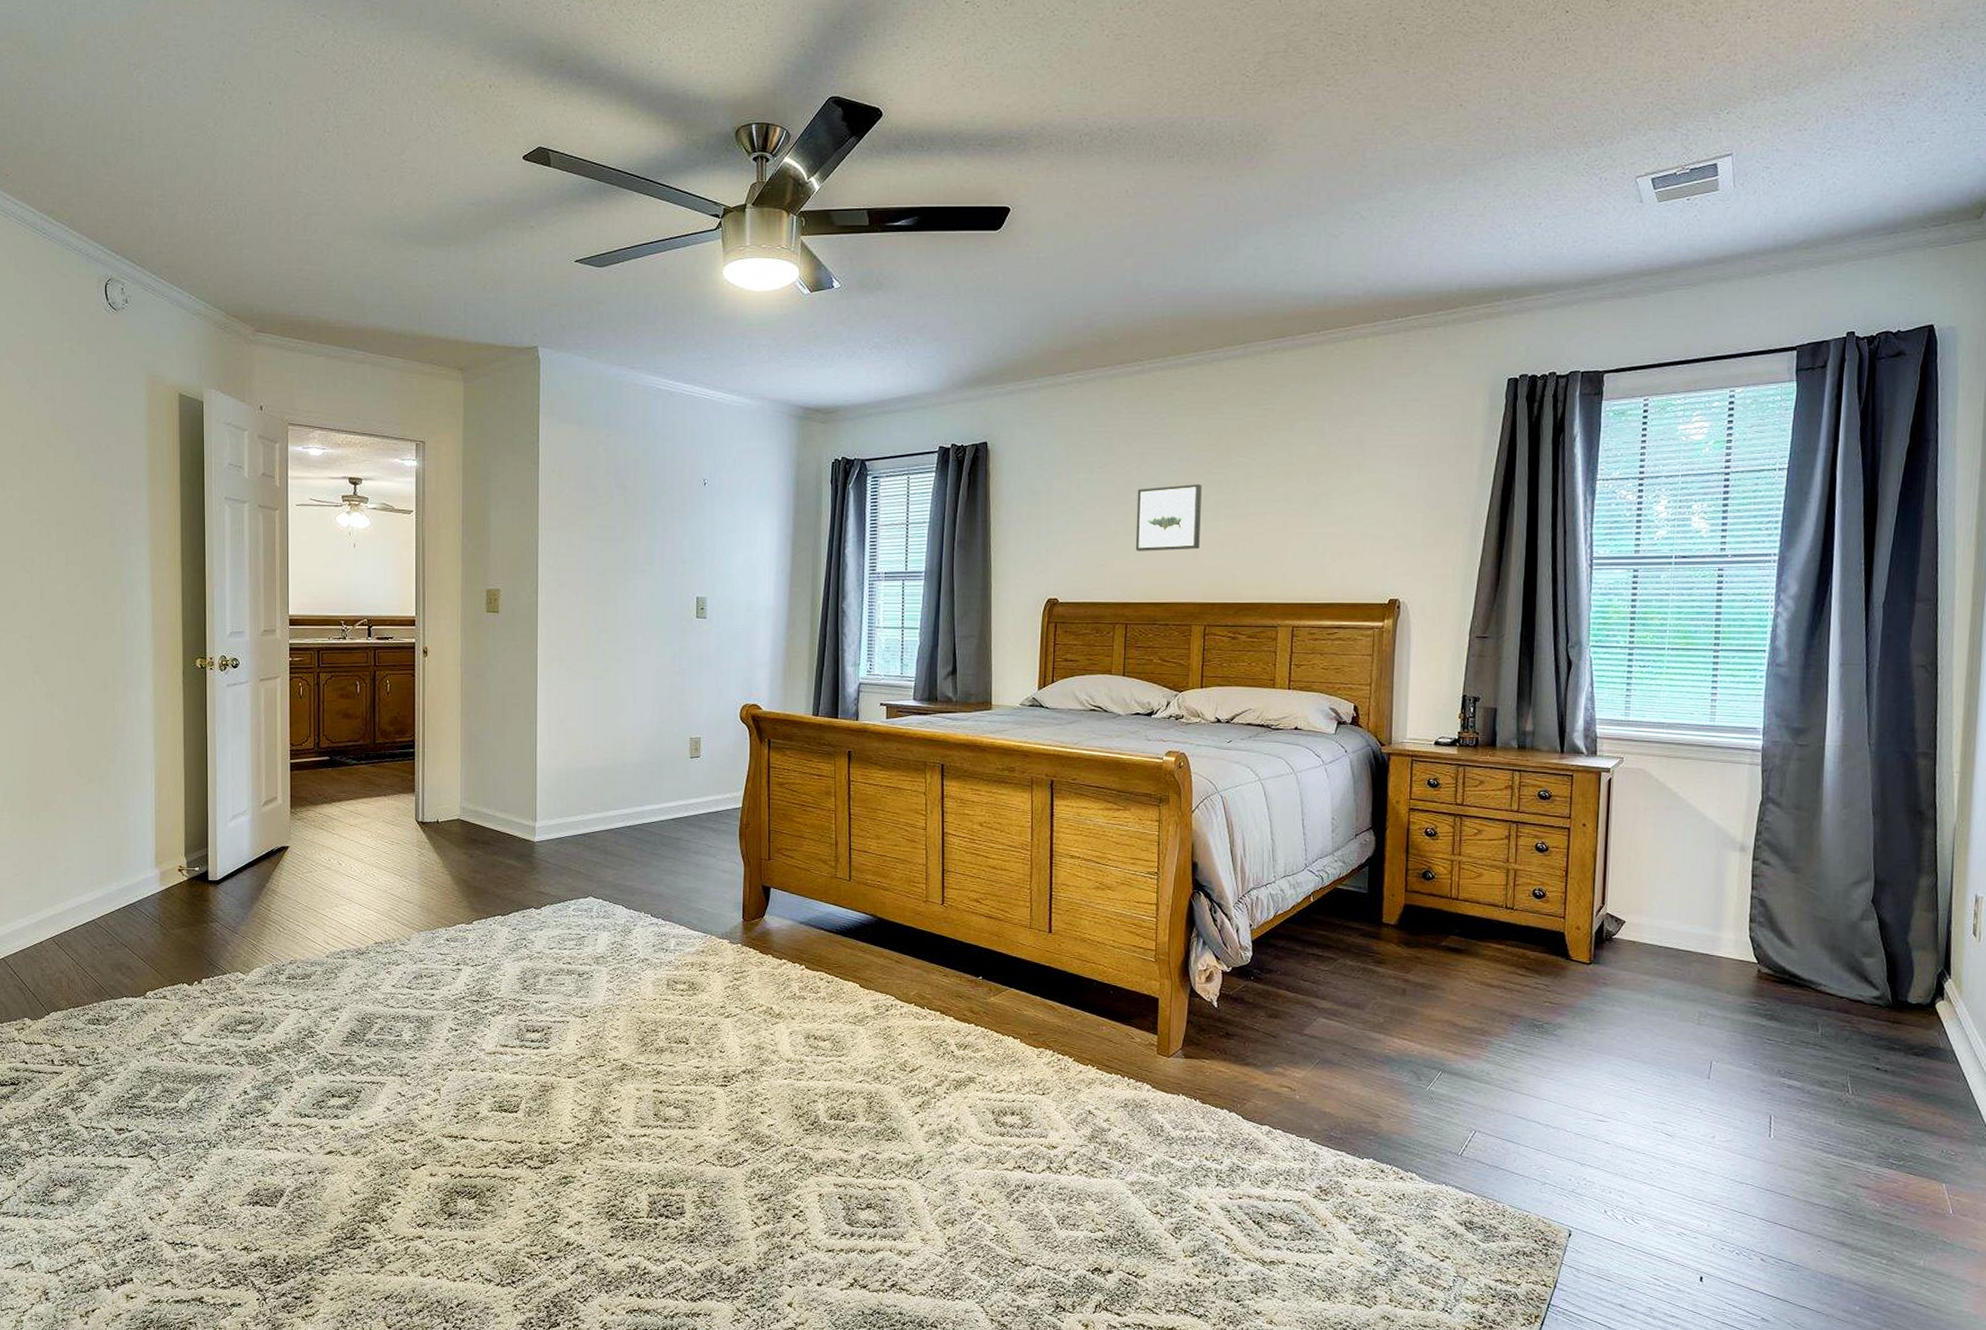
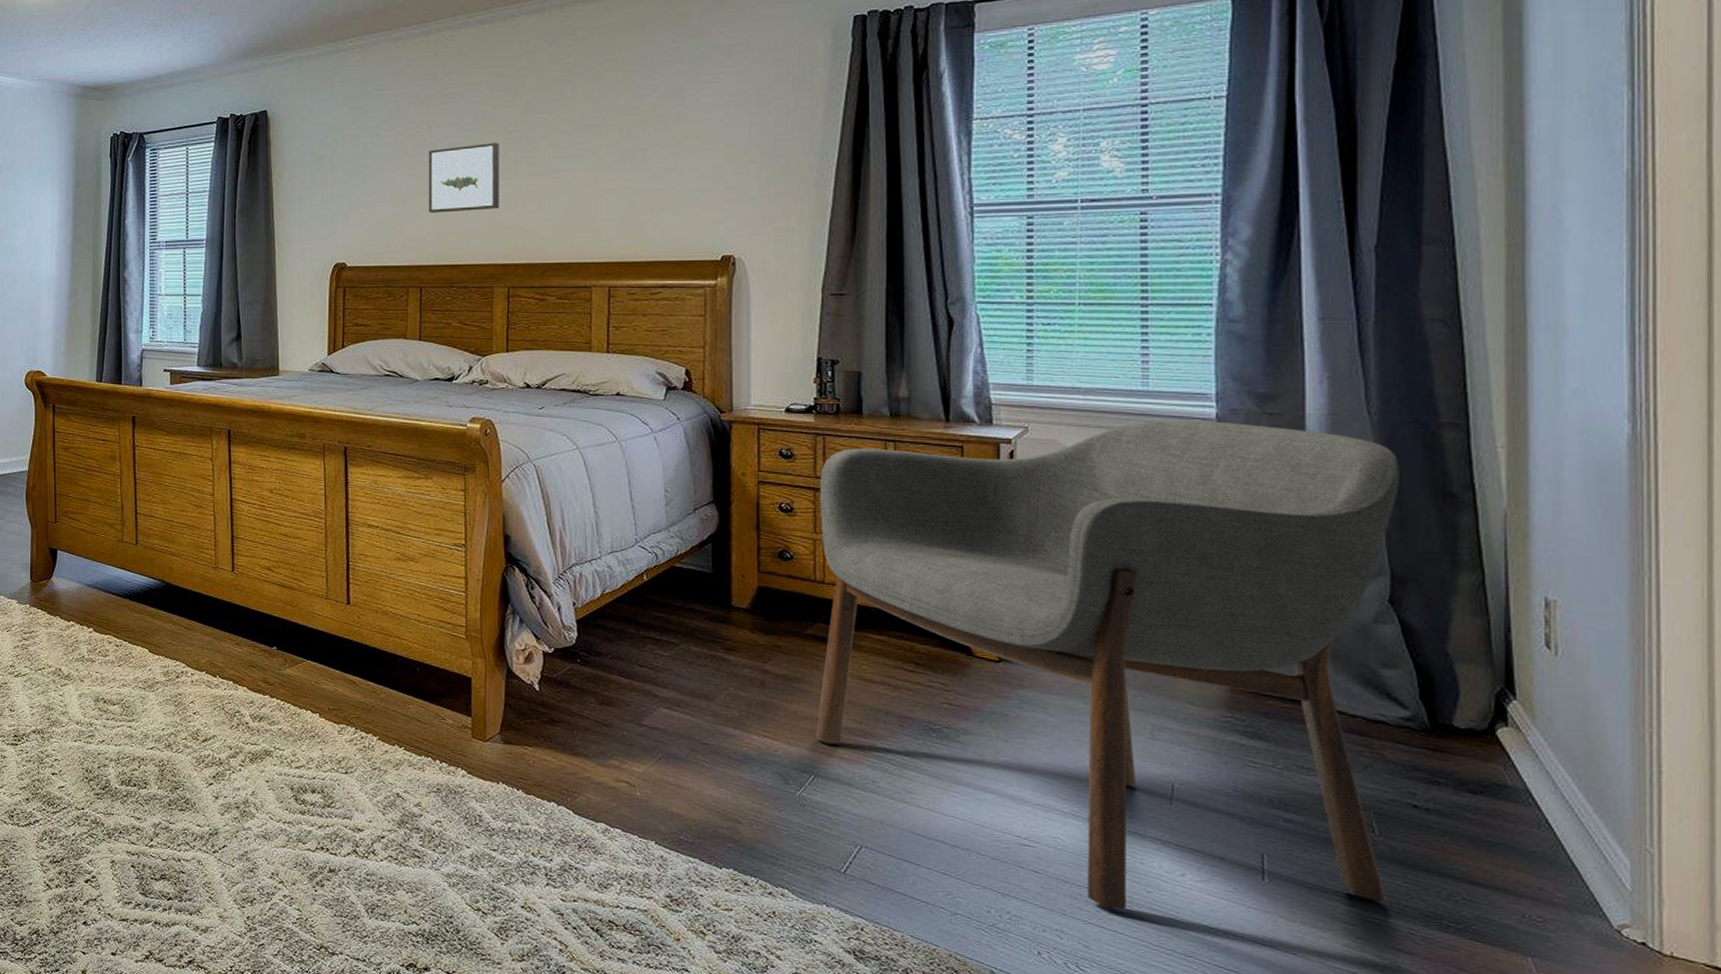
armchair: none [1445,751,1887,1170] -> present [816,420,1399,910]

